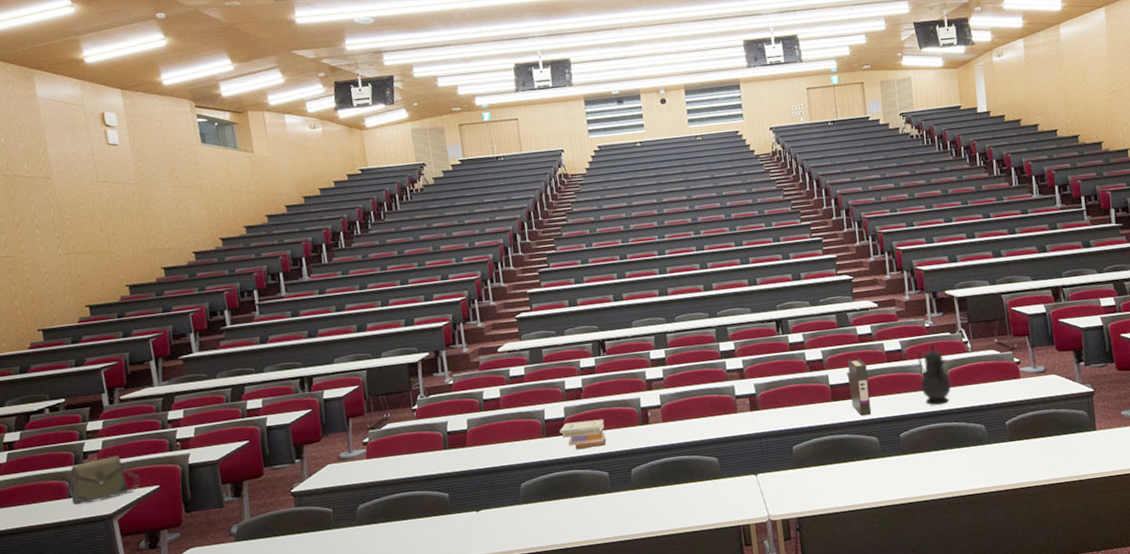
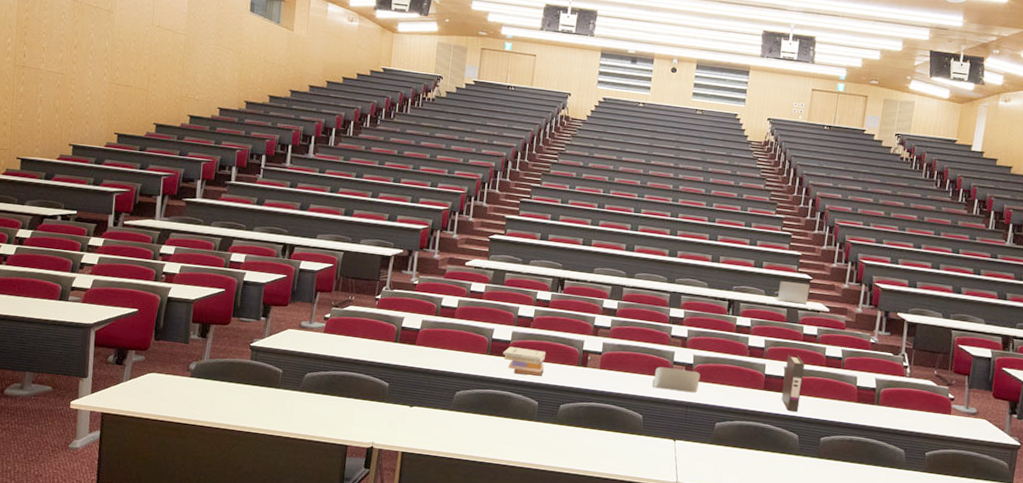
shoulder bag: present [69,455,140,505] -> none [60,272,123,311]
laptop: none [719,400,767,427] -> present [653,366,701,393]
laptop: none [820,284,854,309] -> present [774,281,810,304]
coffeepot: present [917,343,952,405] -> none [851,359,883,420]

